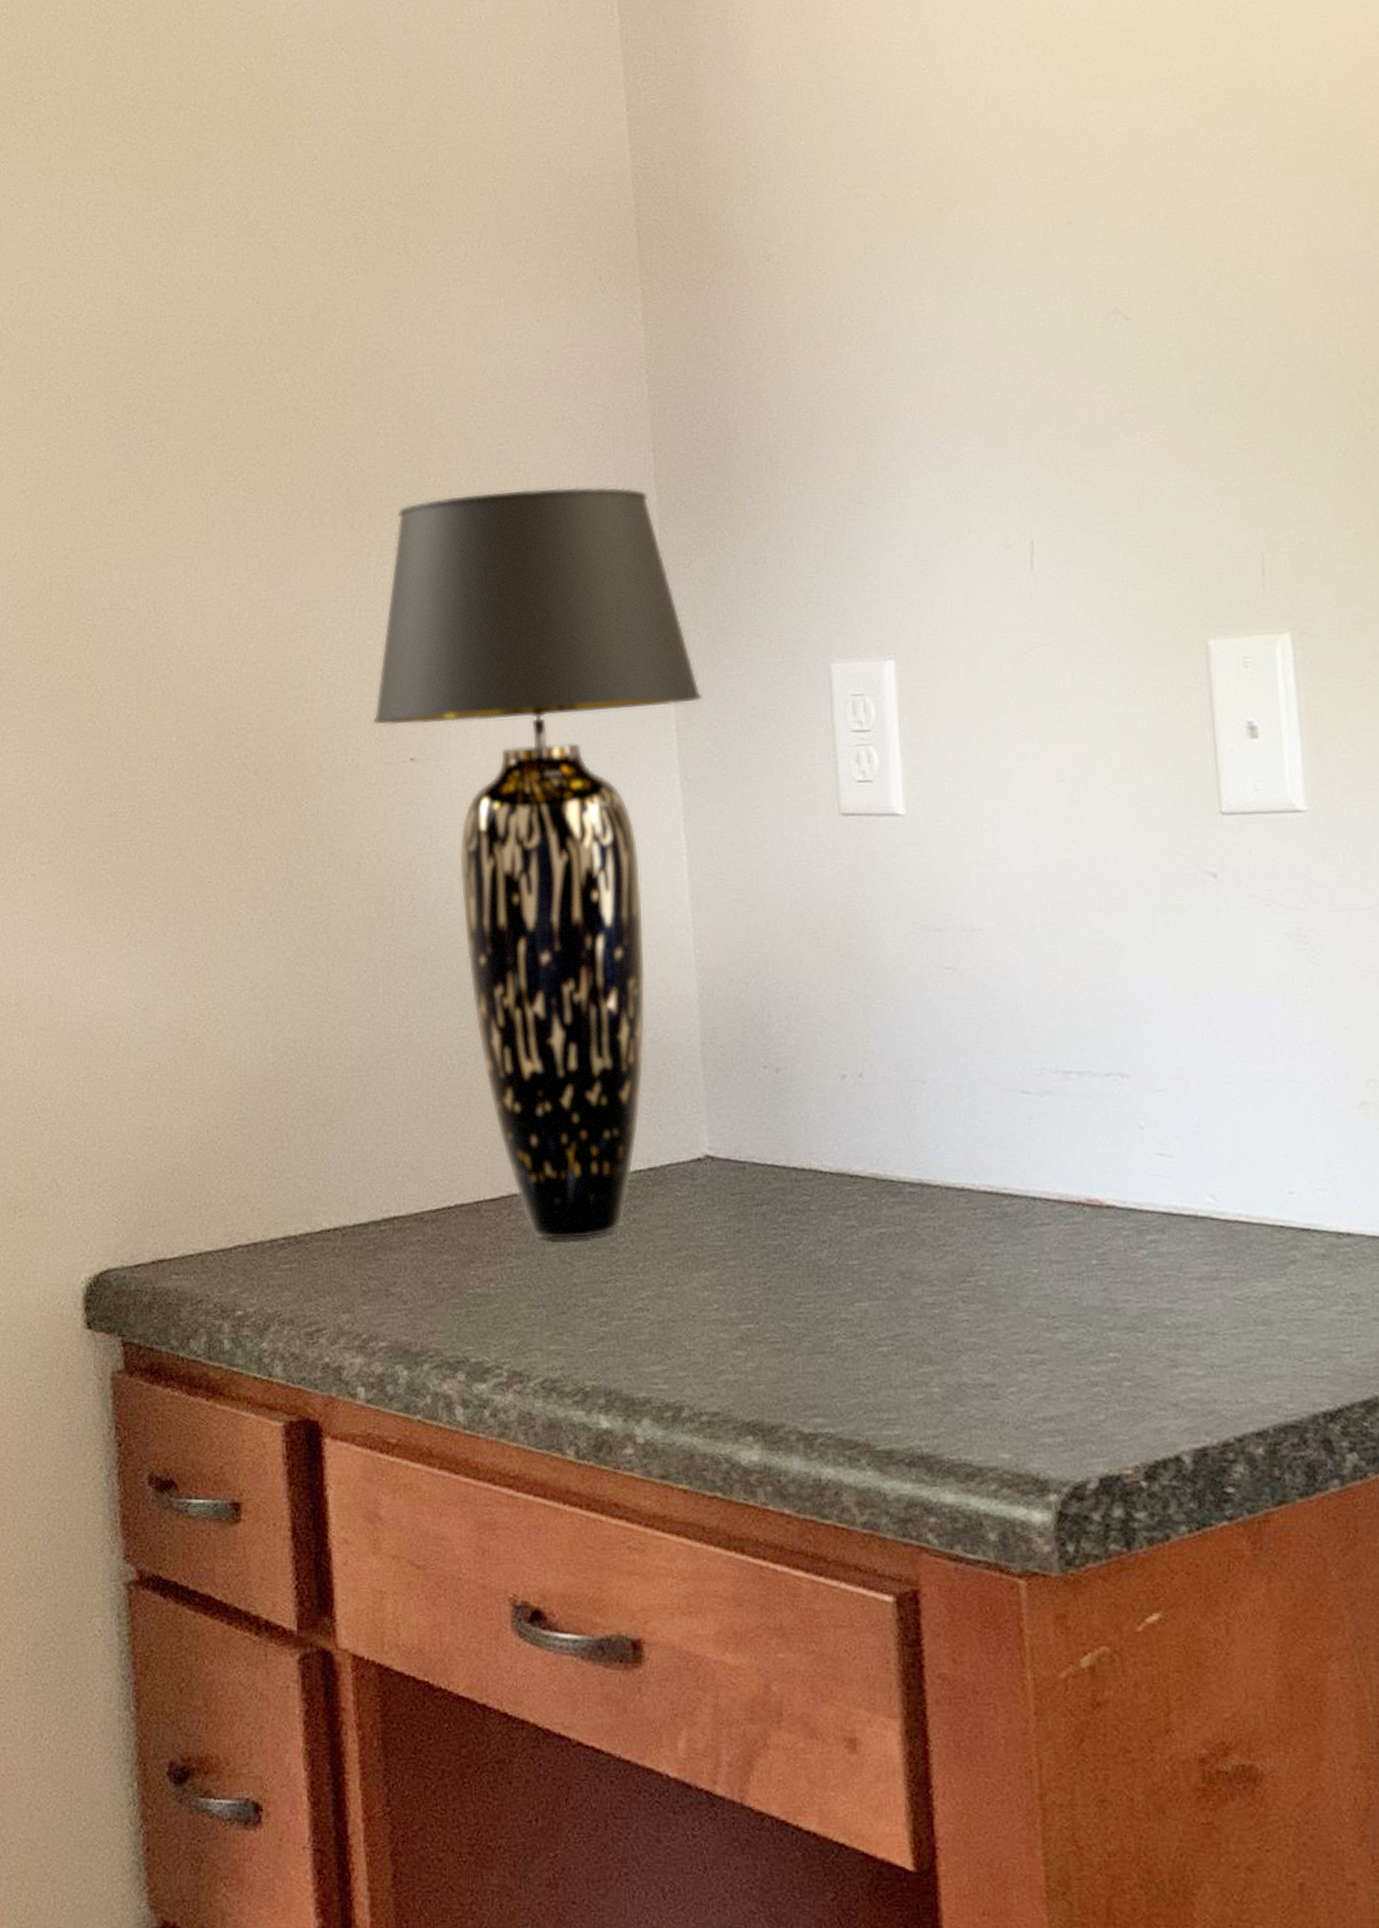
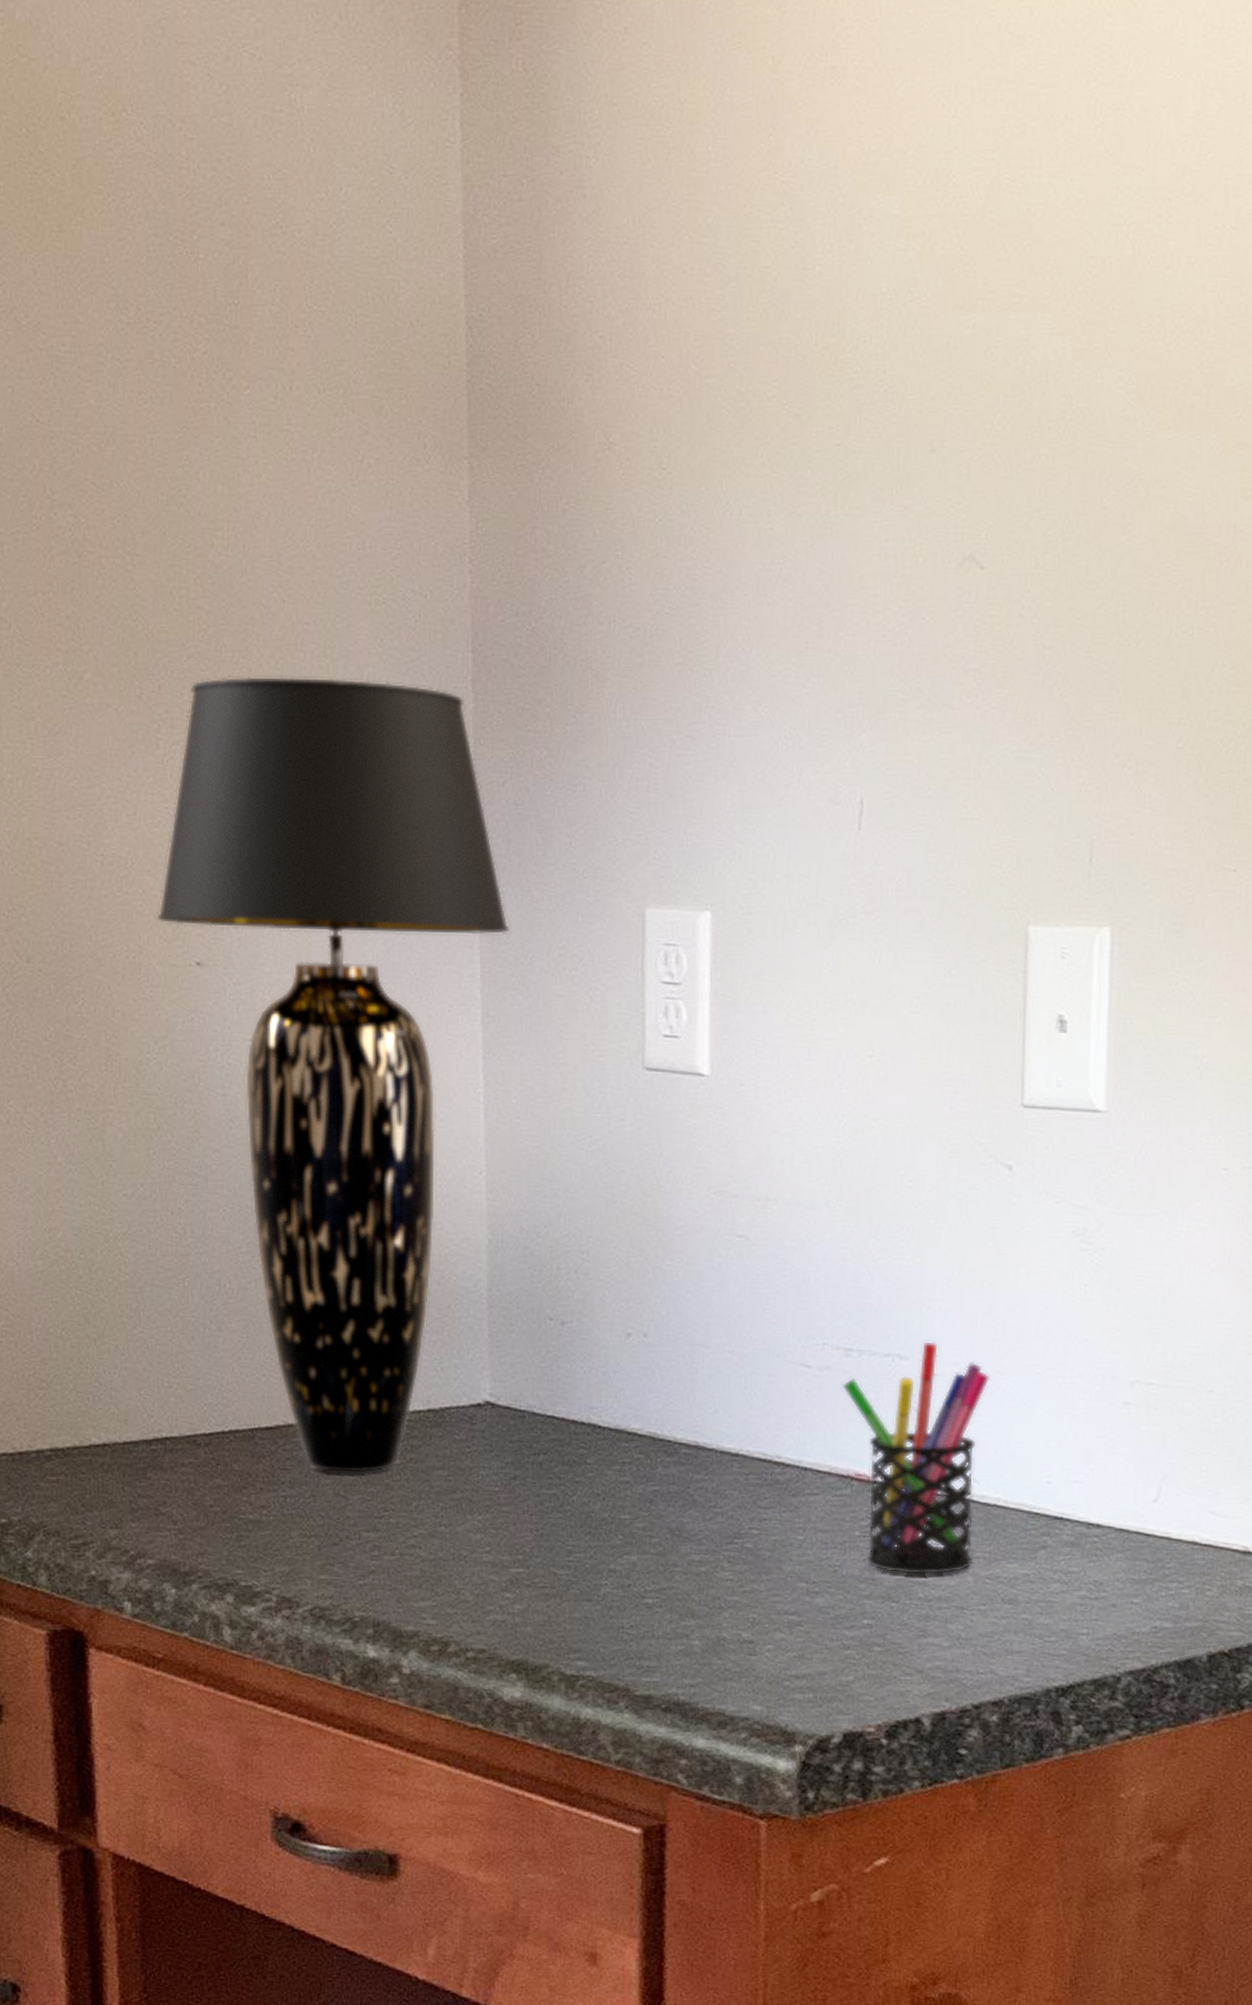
pen holder: none [1064,1057,1220,1302] -> present [842,1342,991,1575]

